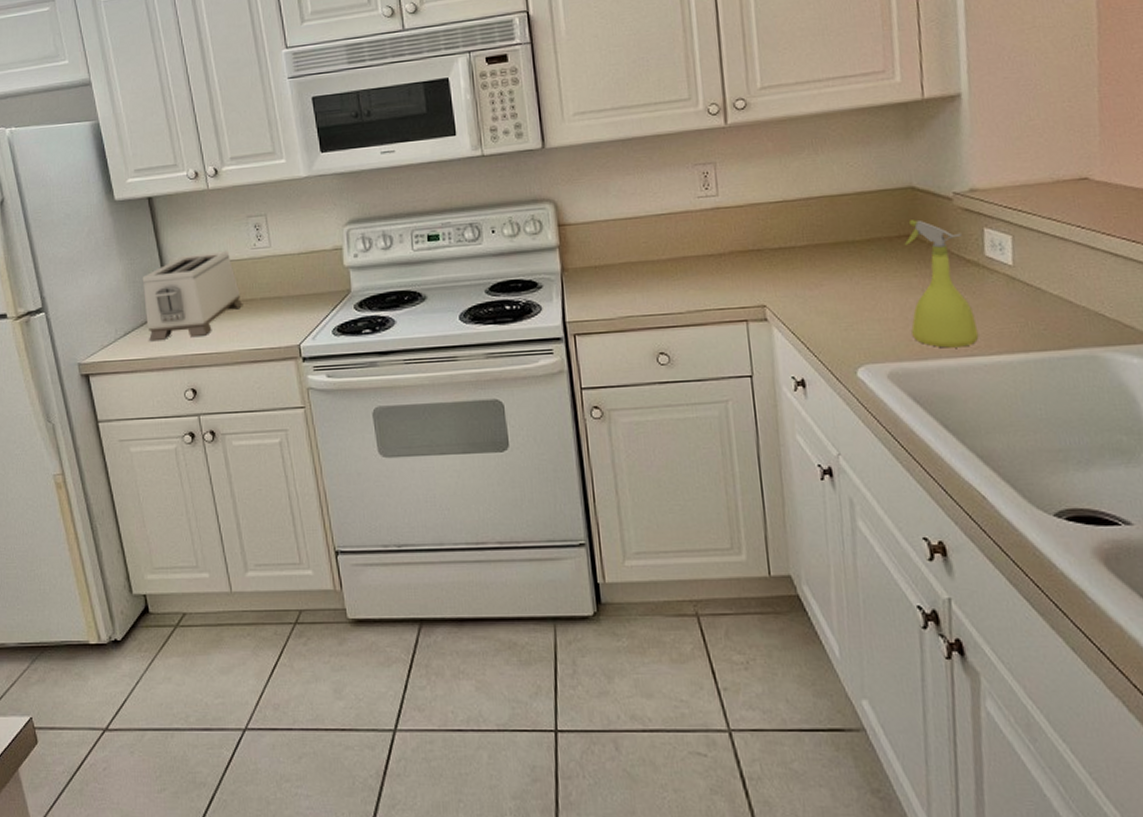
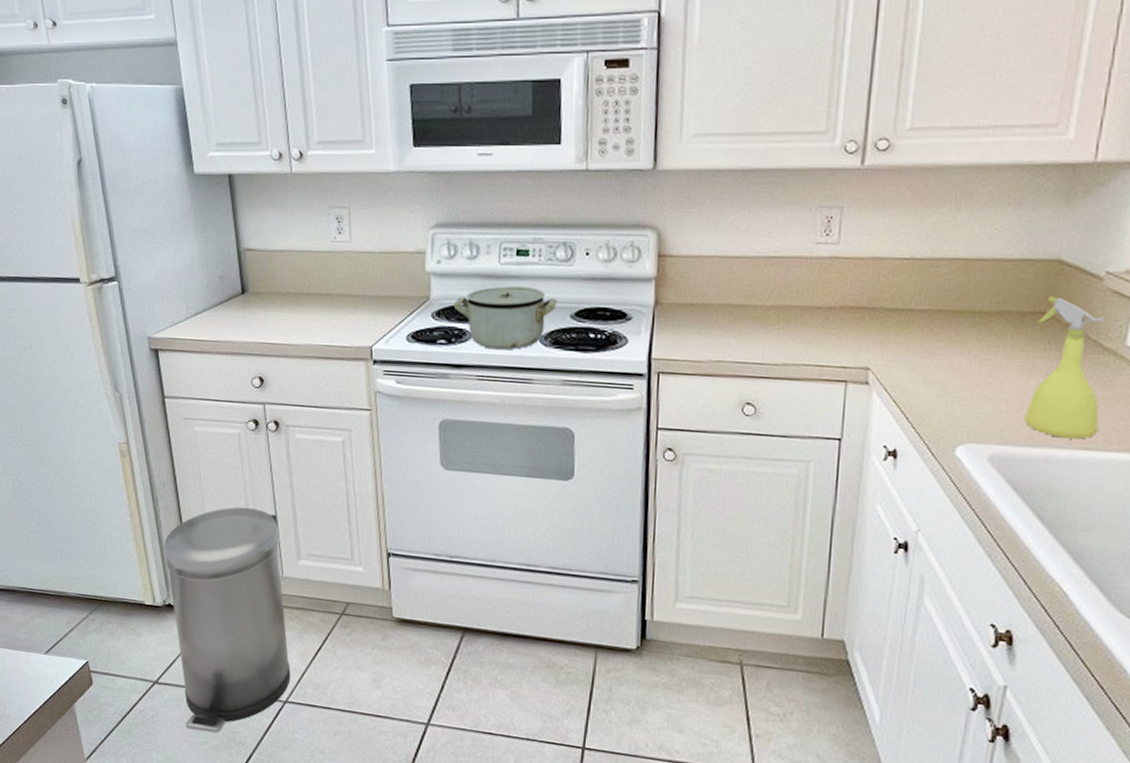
pedal bin: none [106,523,249,778] -> present [164,507,291,733]
toaster: present [142,250,243,340] -> none [216,239,318,325]
cooking pot: none [373,269,471,333] -> present [453,286,558,350]

